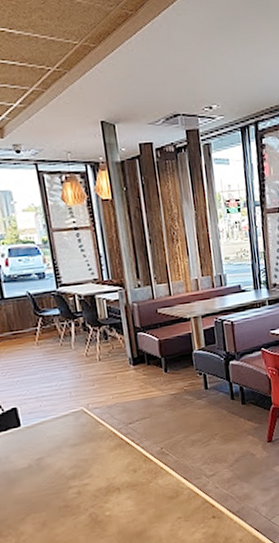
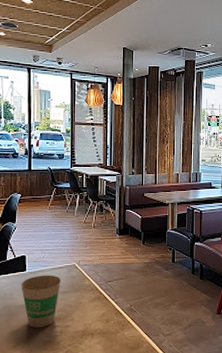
paper cup: none [17,426,69,493] -> present [21,275,61,329]

